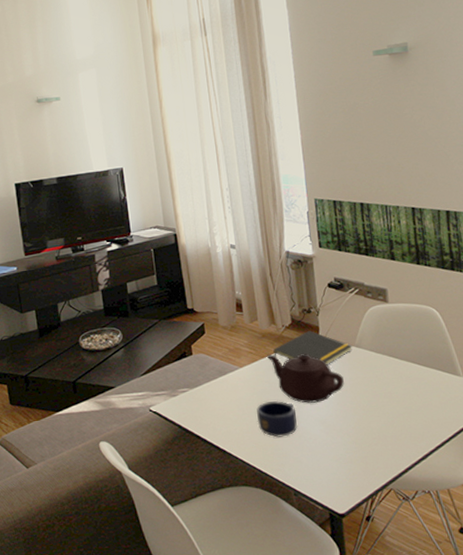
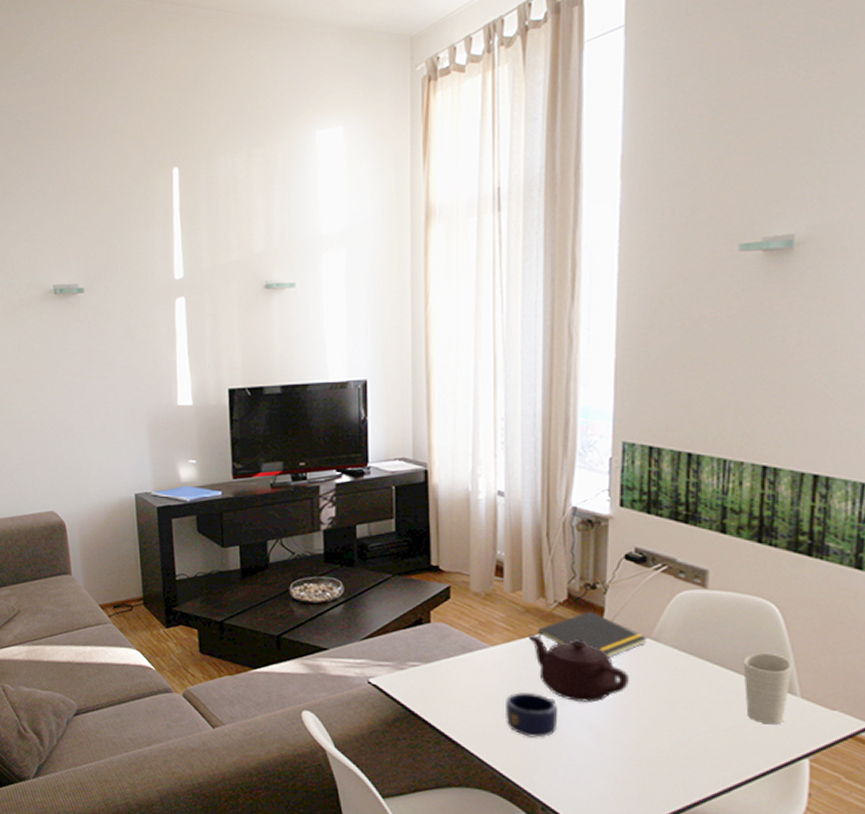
cup: none [421,346,455,401] -> present [743,652,792,725]

